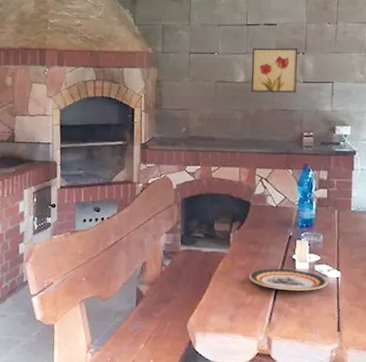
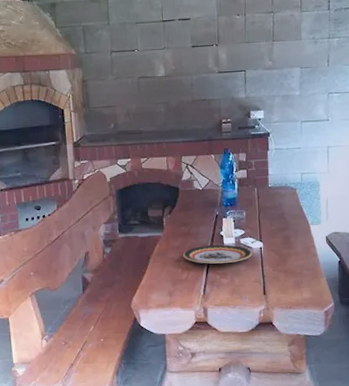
wall art: present [250,48,297,93] -> none [170,41,213,85]

